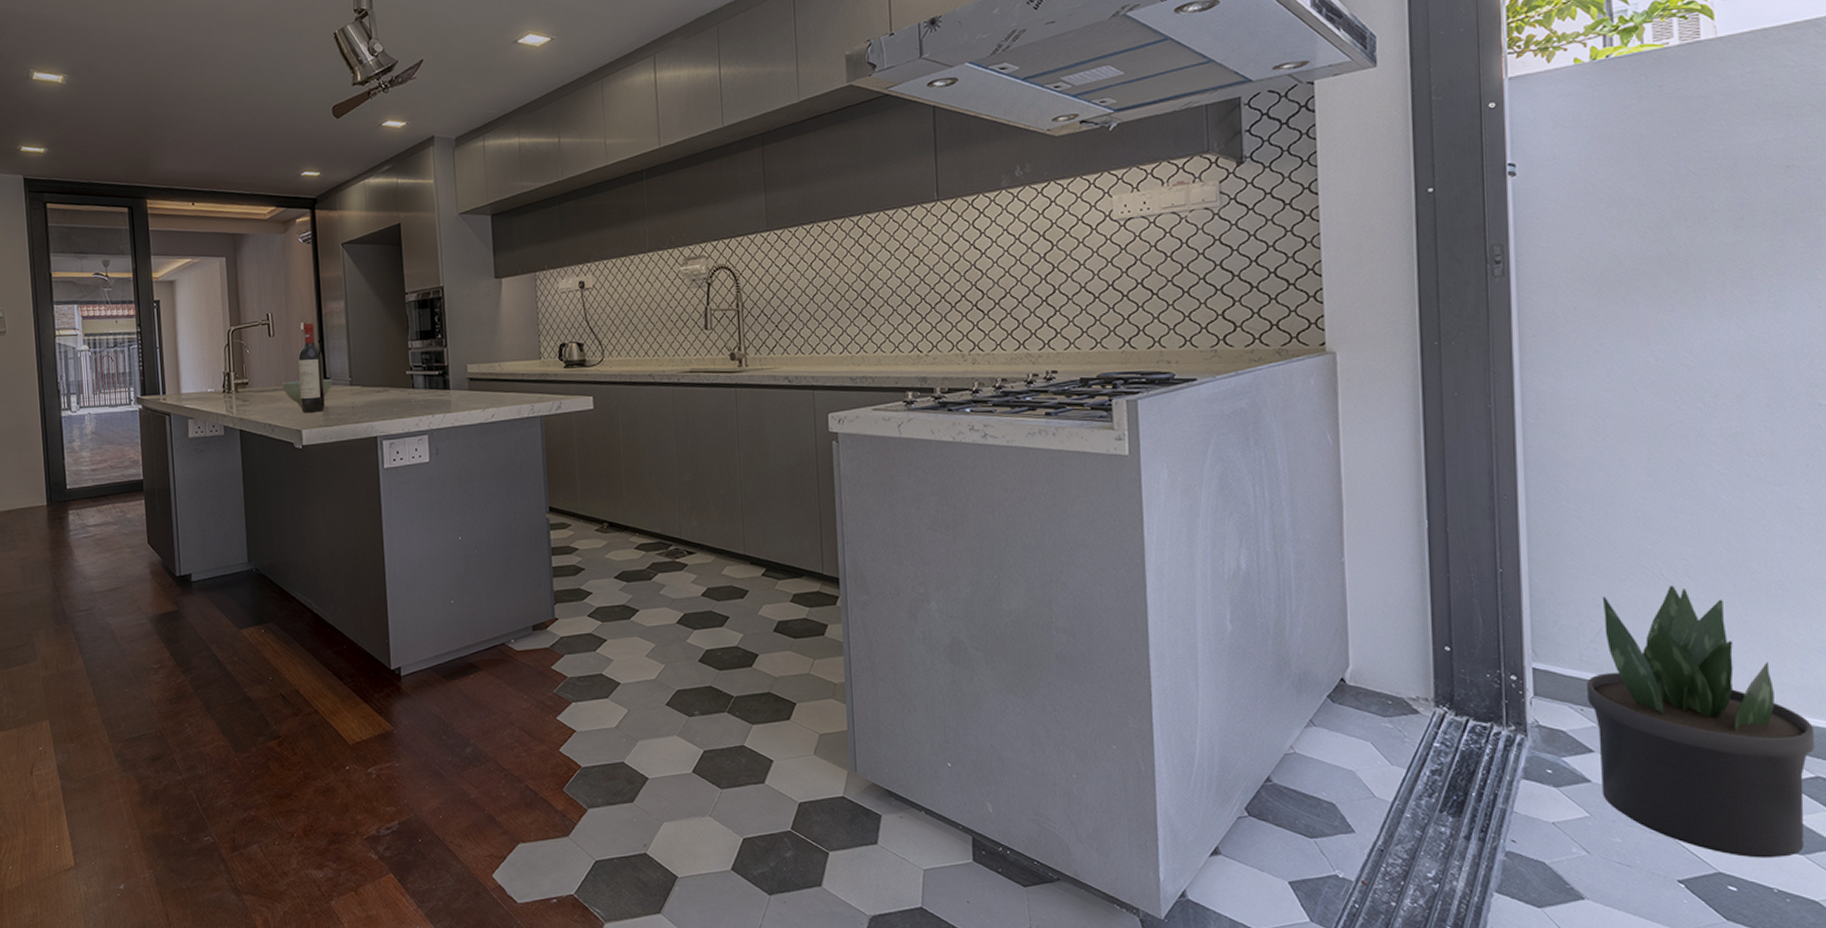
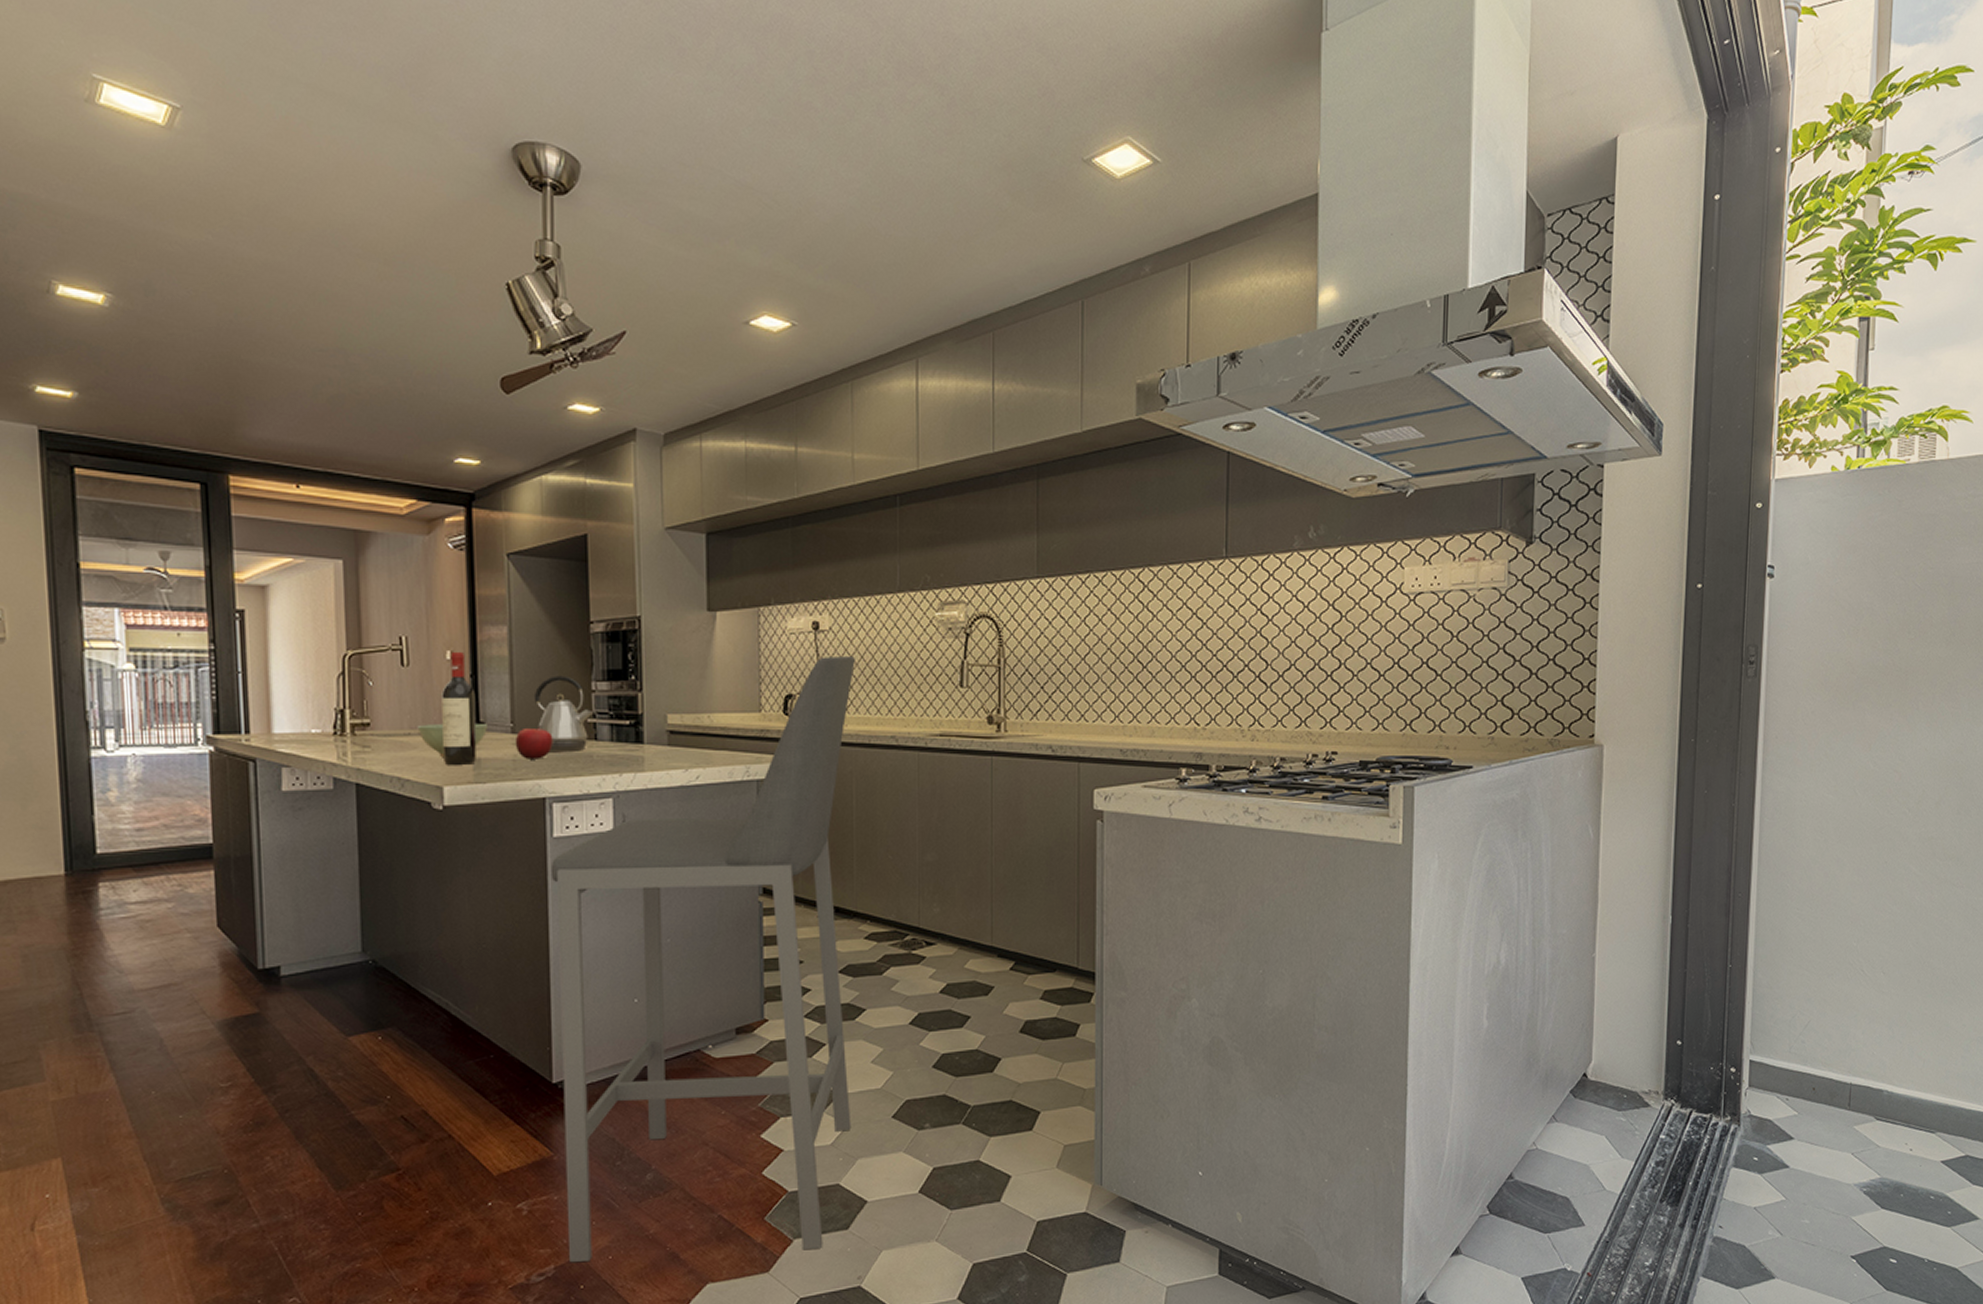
fruit: none [352,378,382,406] -> present [514,726,553,759]
kettle: none [365,337,411,400] -> present [533,675,594,753]
bar stool: none [383,308,632,820] -> present [550,655,855,1263]
planter: present [1587,585,1814,858] -> none [1793,980,1968,1232]

